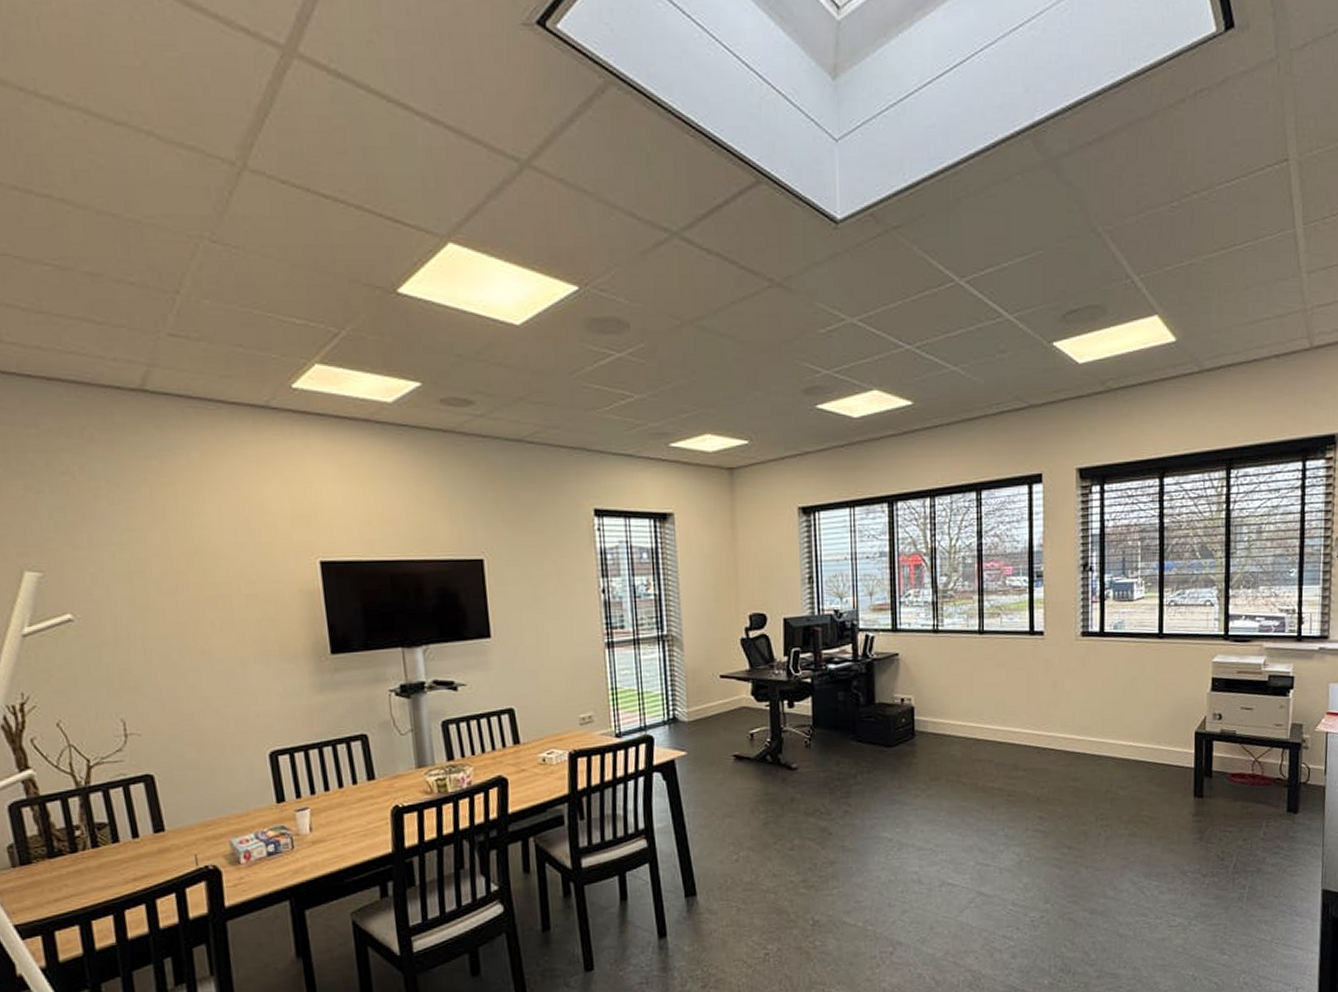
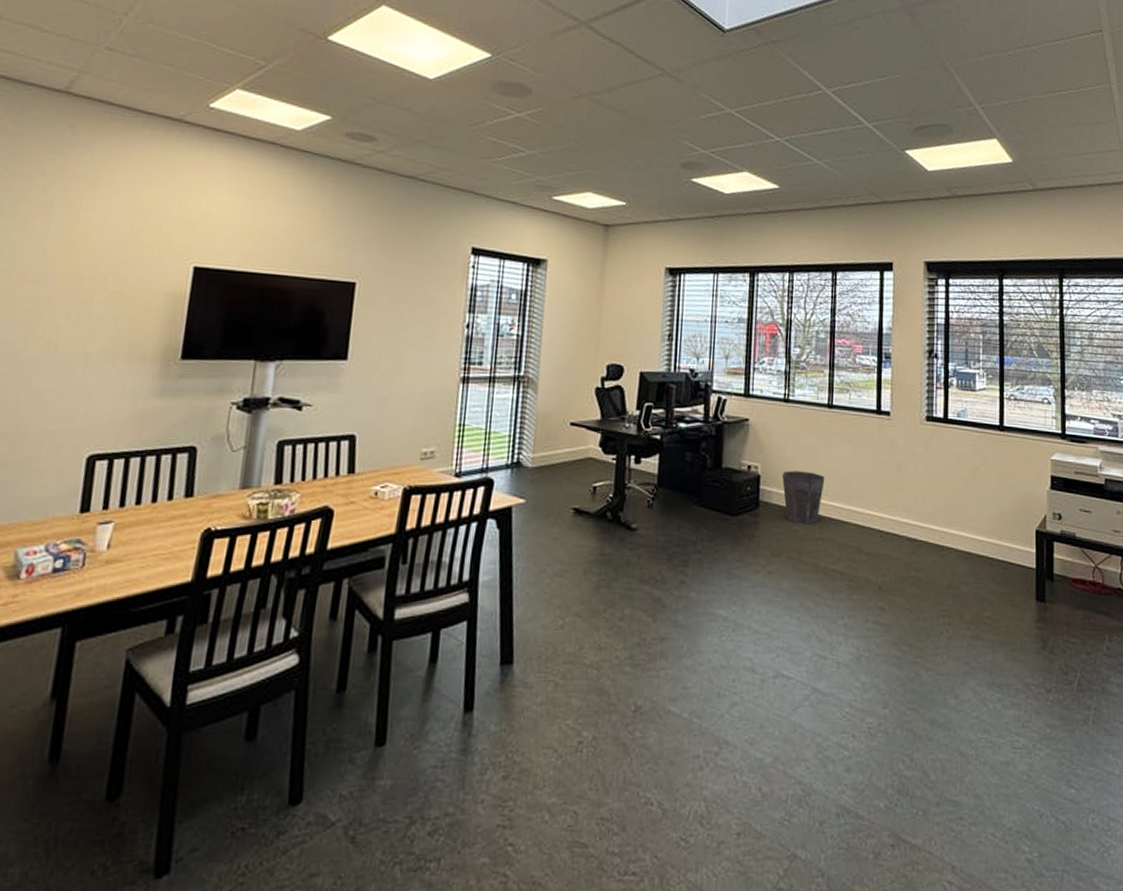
waste bin: none [935,698,979,748] -> present [781,470,825,524]

